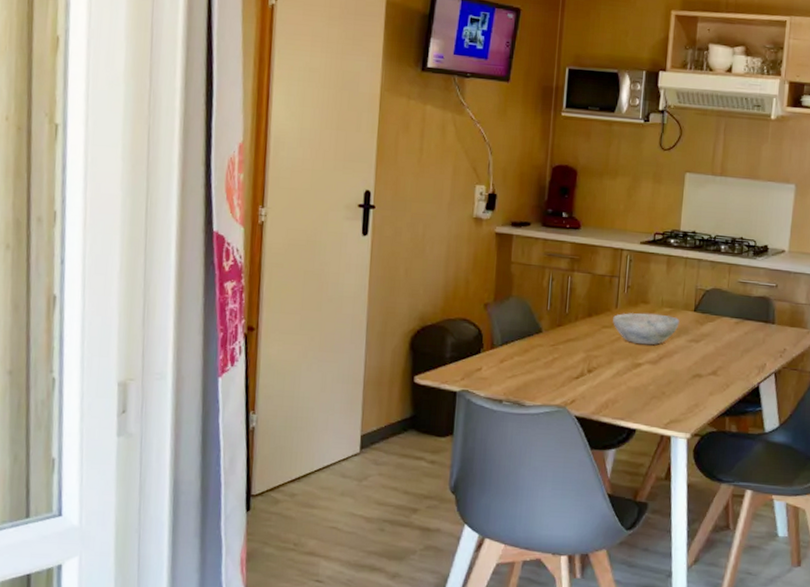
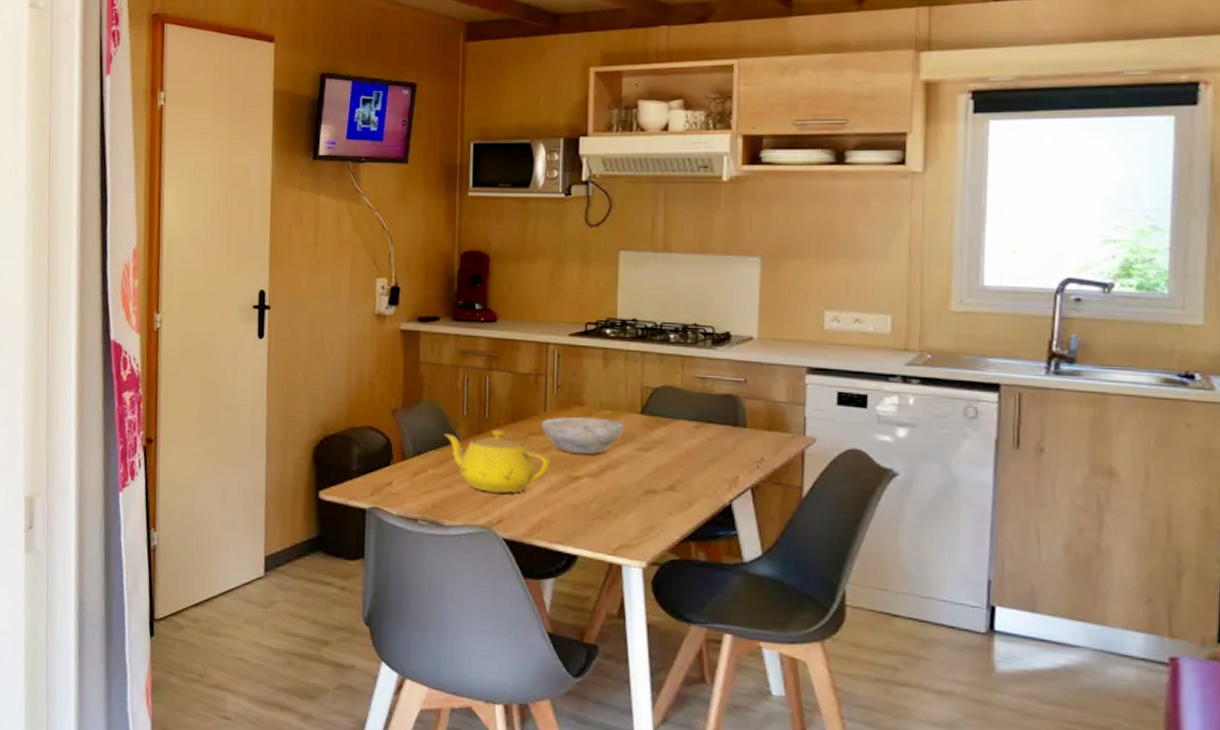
teapot: none [529,322,618,378] -> present [443,429,550,493]

